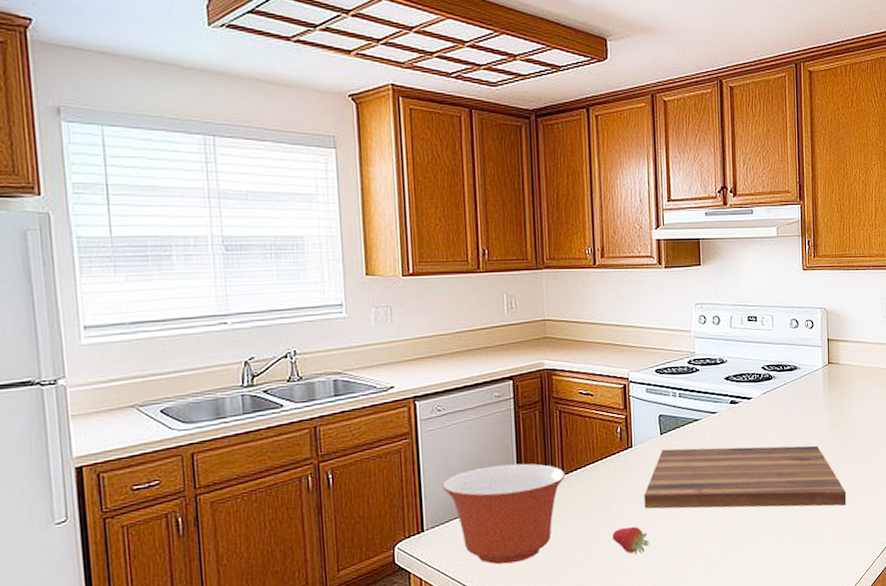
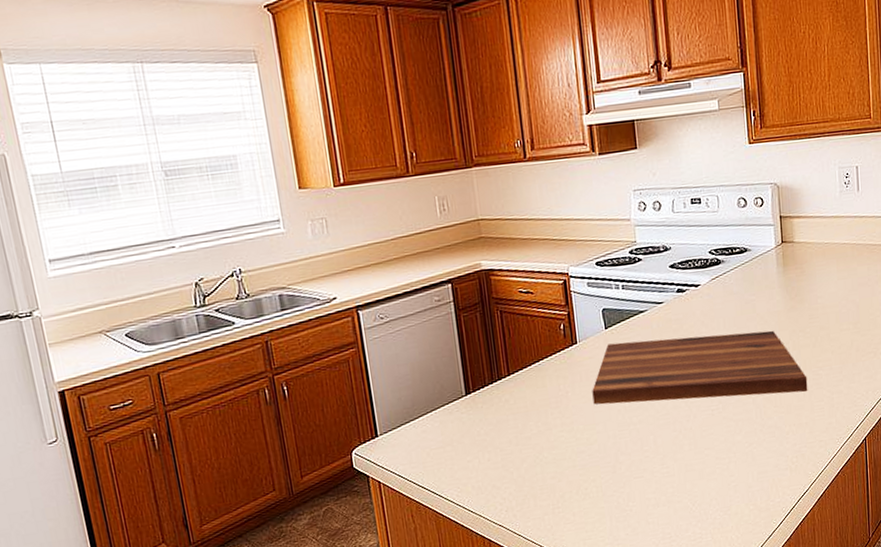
mixing bowl: present [443,463,566,565] -> none [392,365,512,466]
fruit: present [612,526,650,555] -> none [562,422,601,451]

